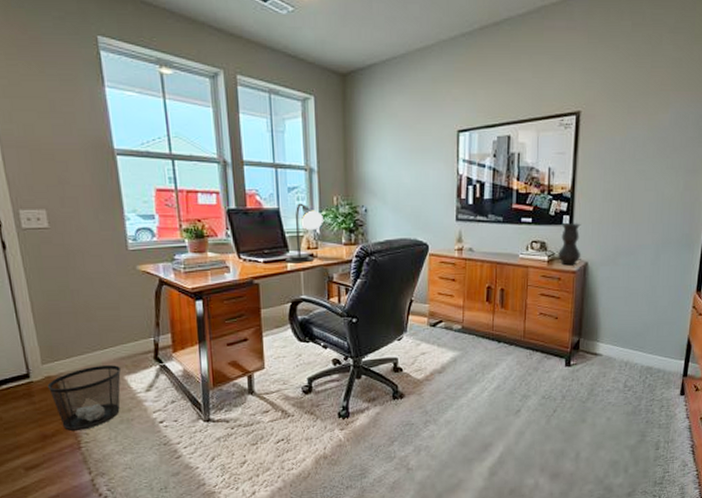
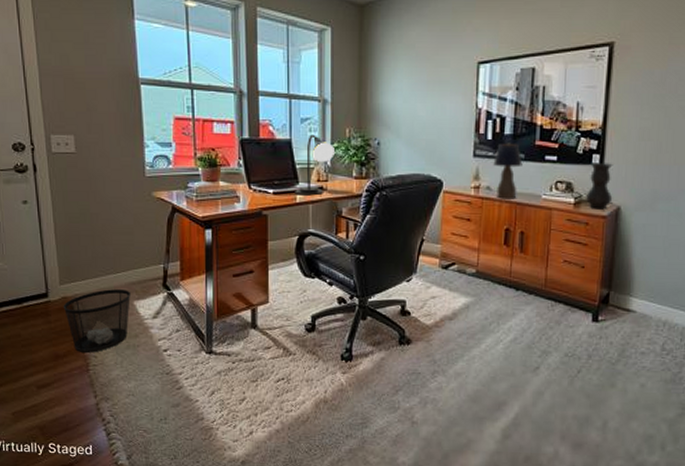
table lamp: none [475,207,501,260] -> present [493,143,523,199]

